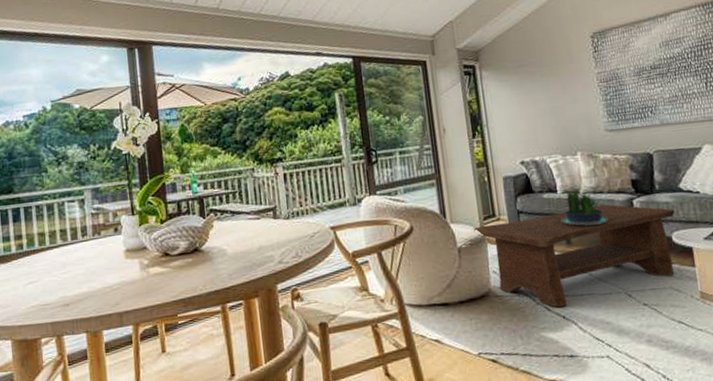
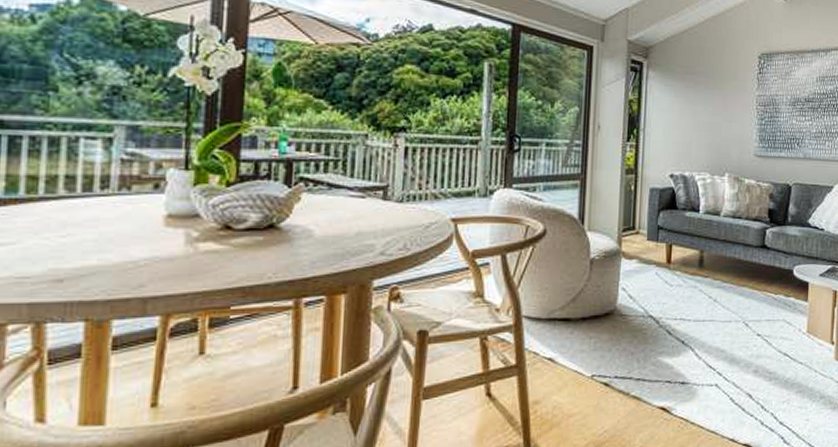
coffee table: present [473,204,675,308] -> none [610,230,800,332]
potted plant: present [561,191,608,226] -> none [698,213,741,250]

